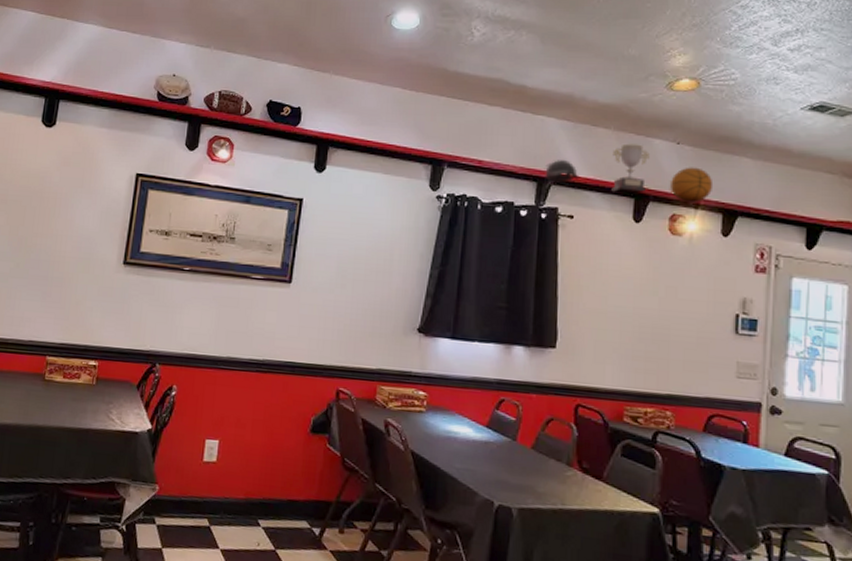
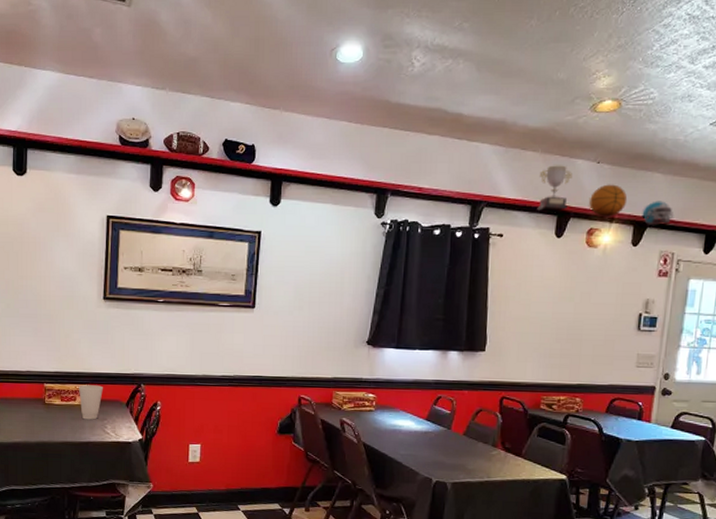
cup: none [84,360,112,403] -> present [79,385,103,420]
baseball cap: present [545,160,580,183] -> none [478,184,509,205]
football helmet: none [733,187,768,215] -> present [643,201,674,225]

